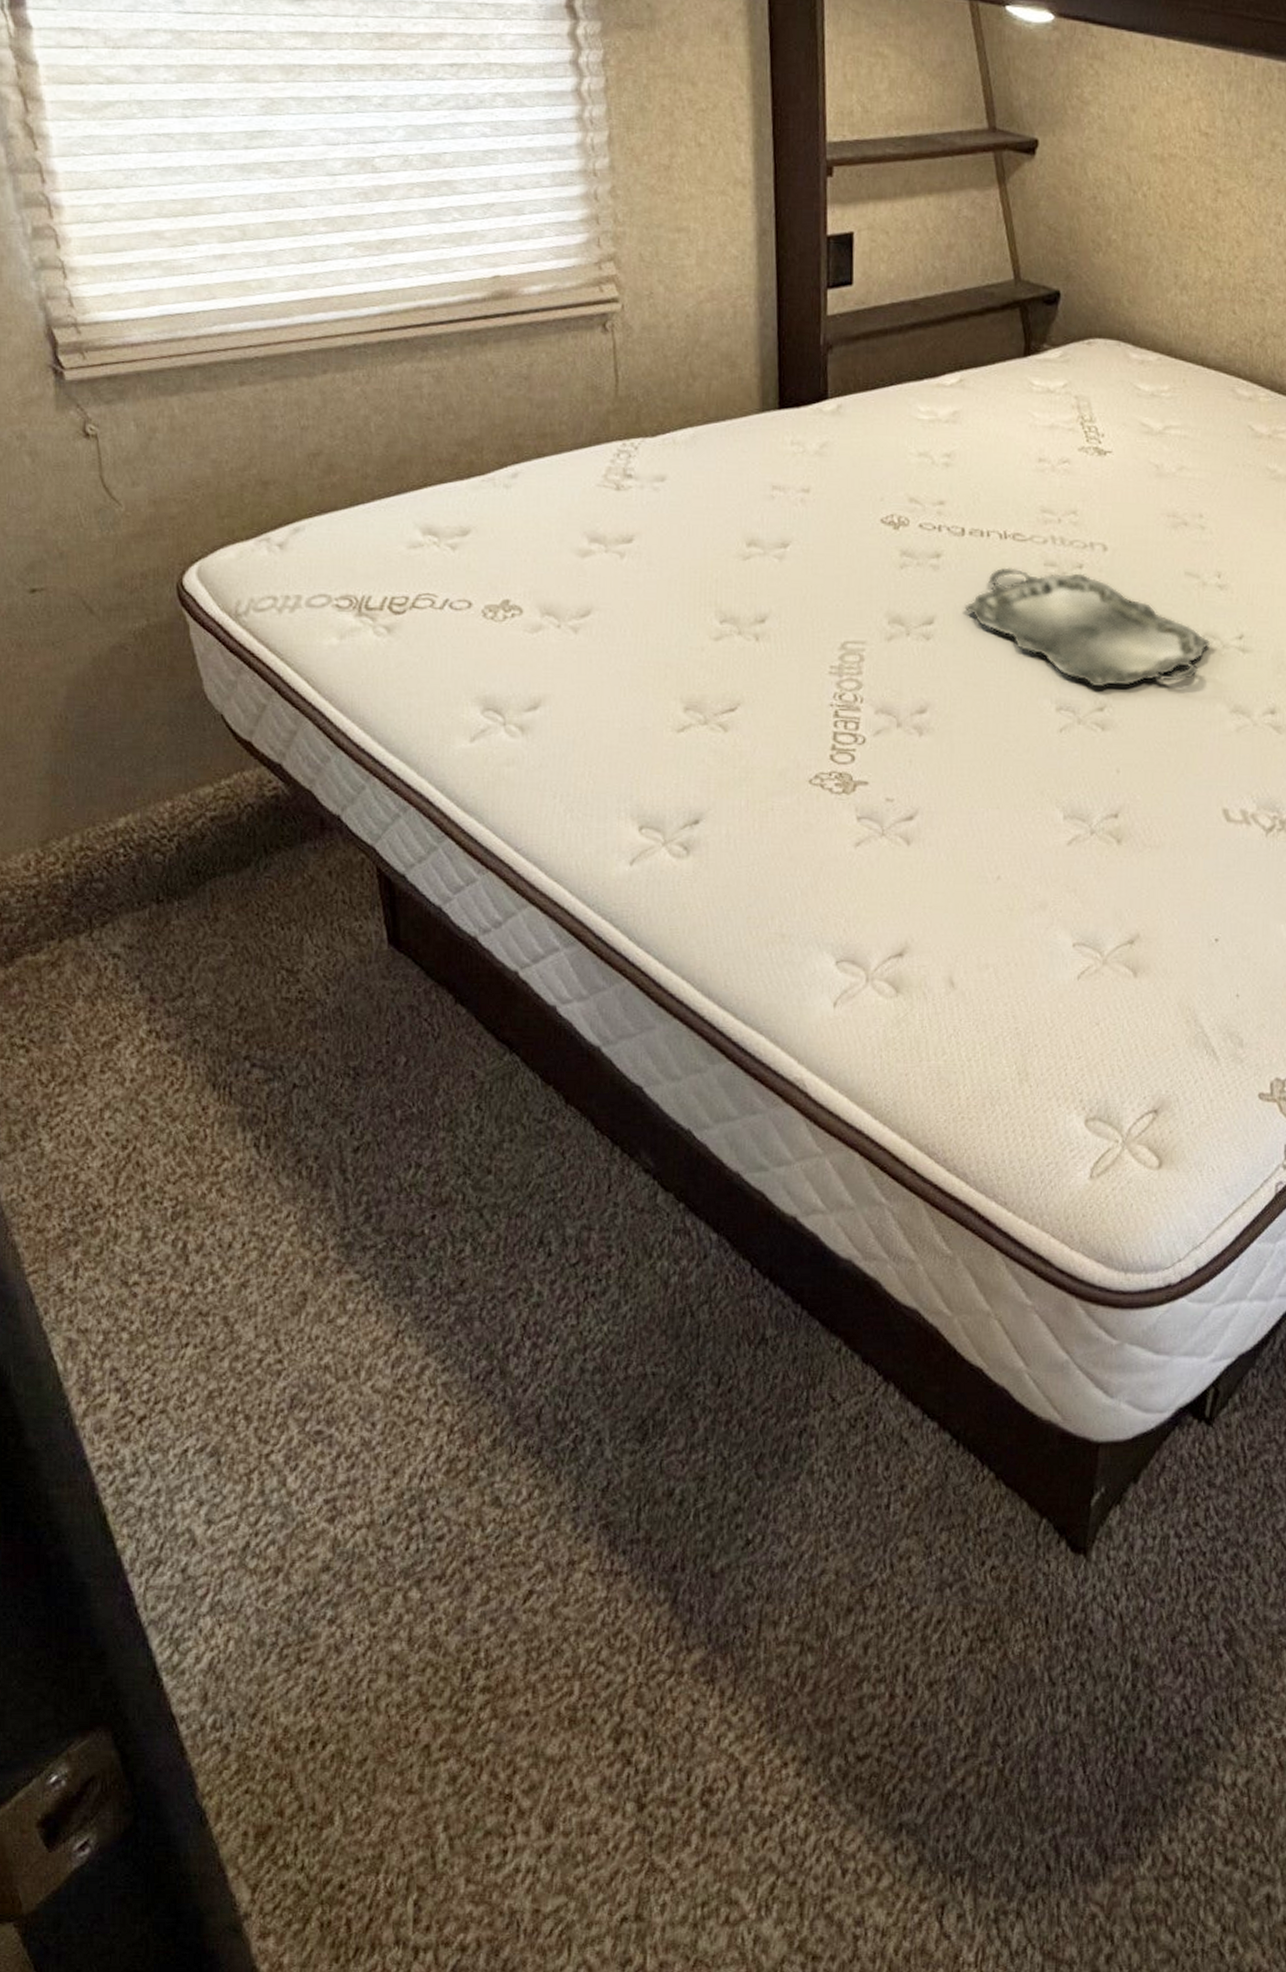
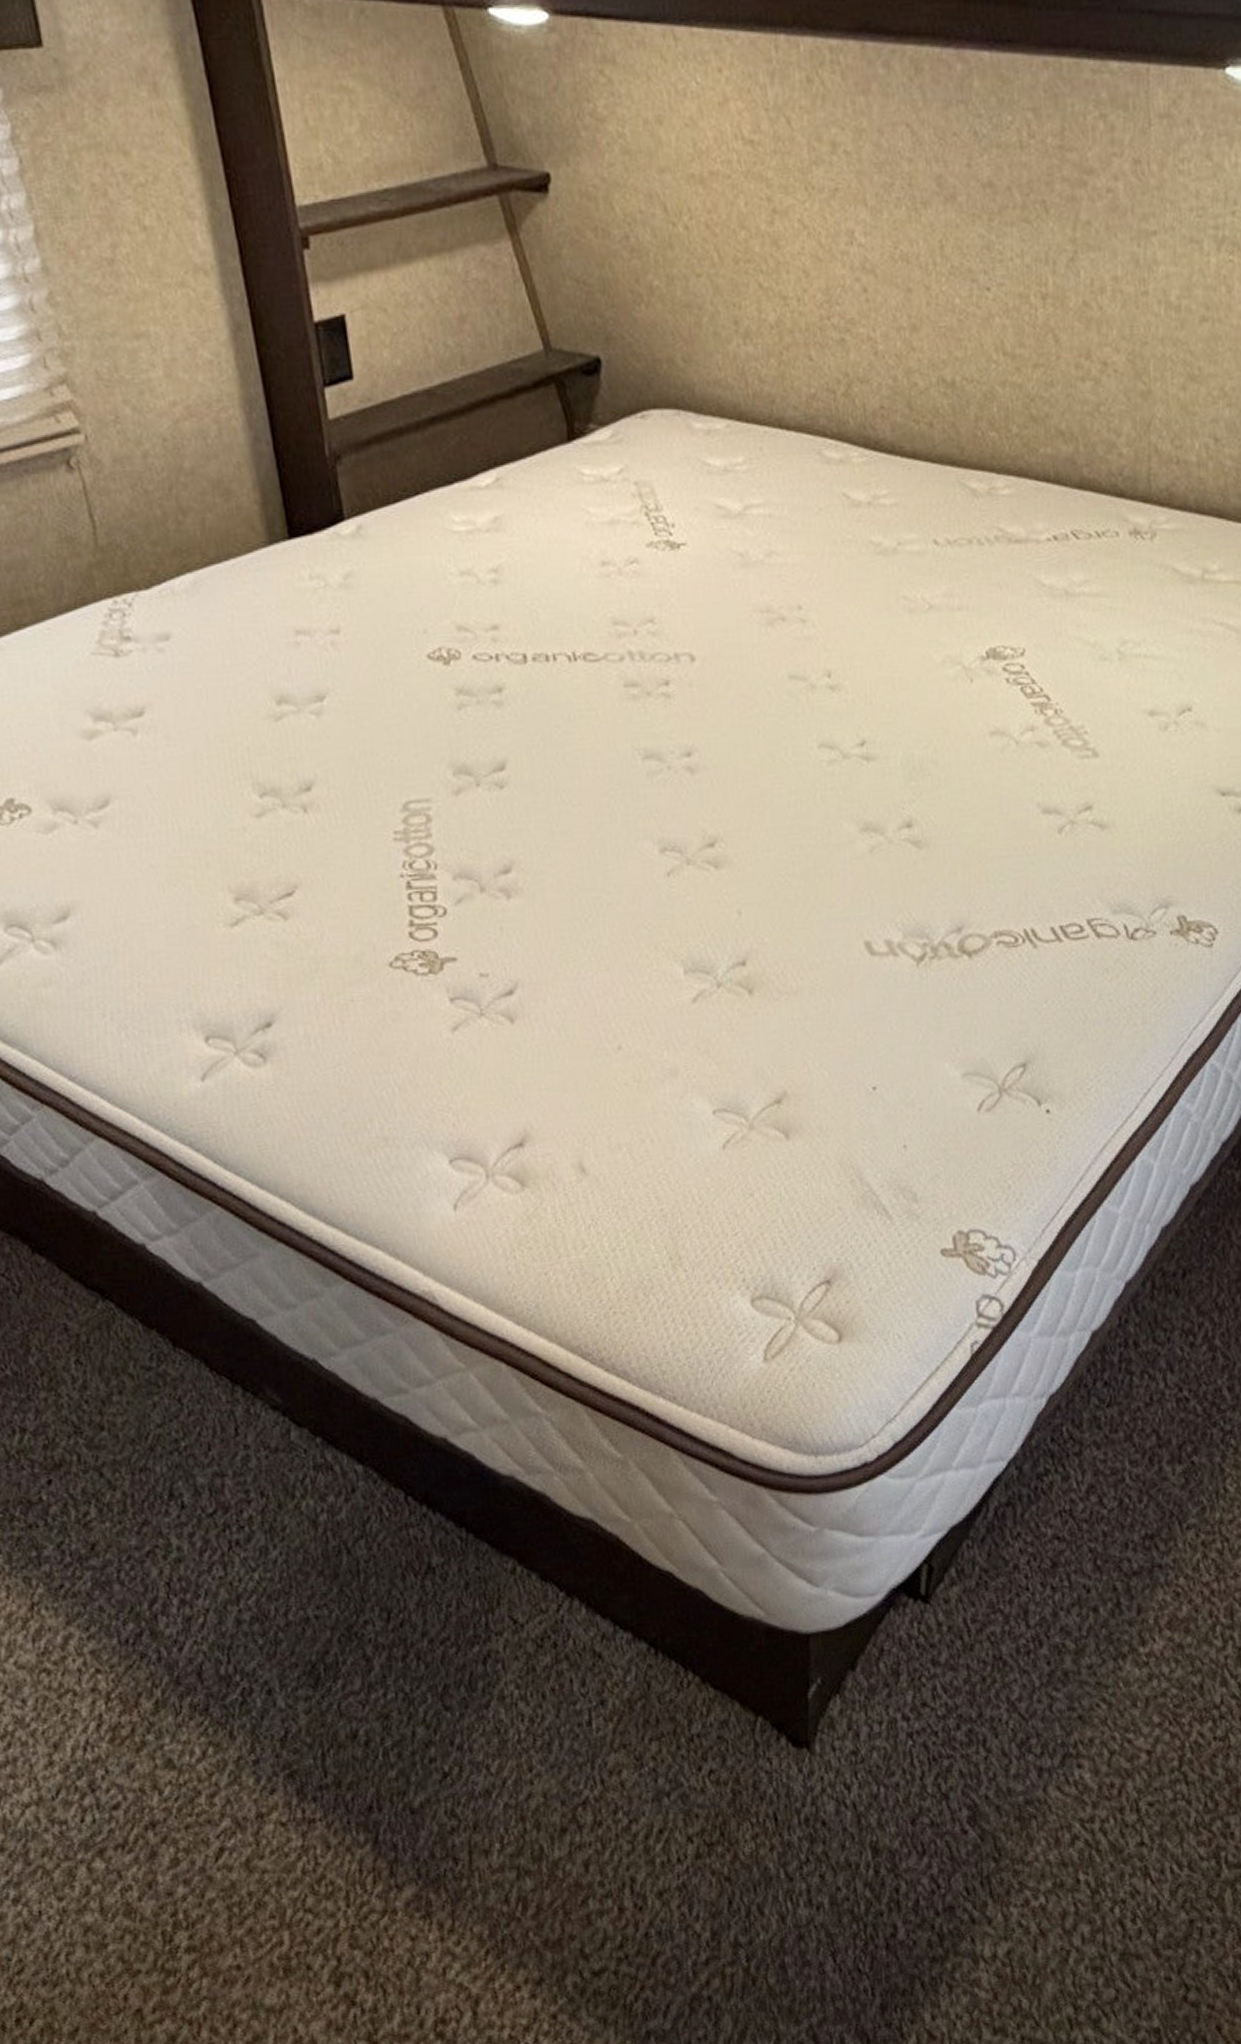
serving tray: present [964,567,1211,688] -> none [538,691,829,821]

